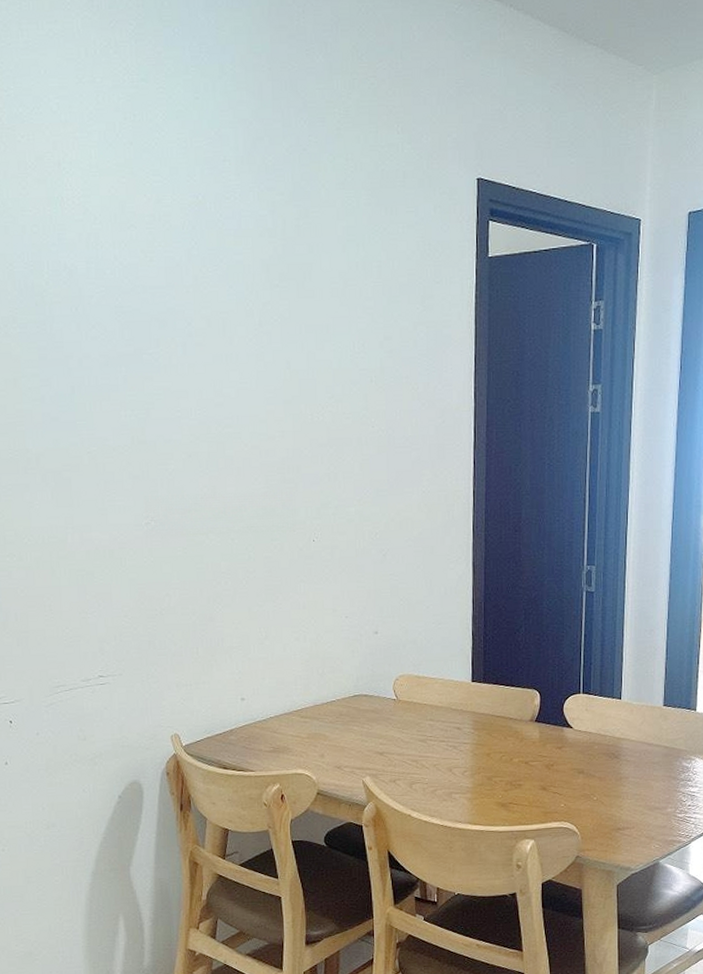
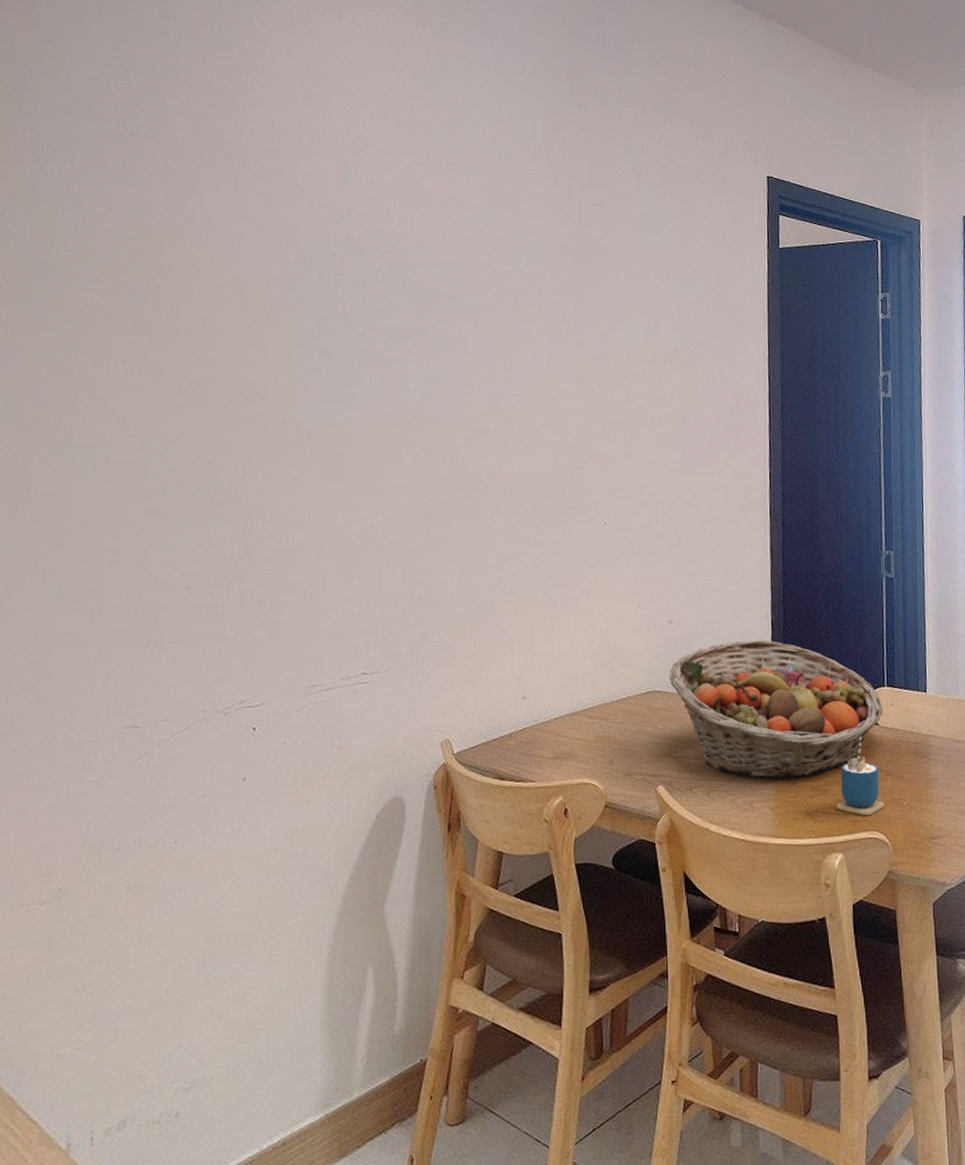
fruit basket: none [374,649,577,775] -> present [668,640,883,780]
cup: none [529,738,575,809] -> present [836,737,885,816]

